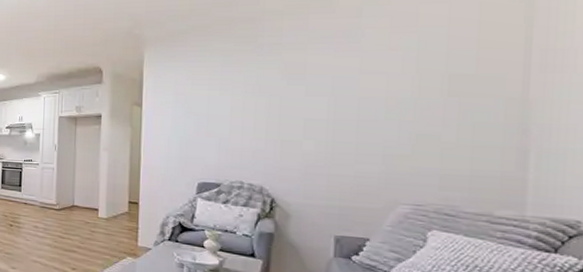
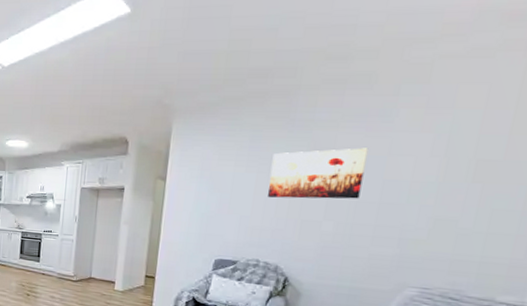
wall art: none [244,68,339,120] -> present [268,148,369,199]

